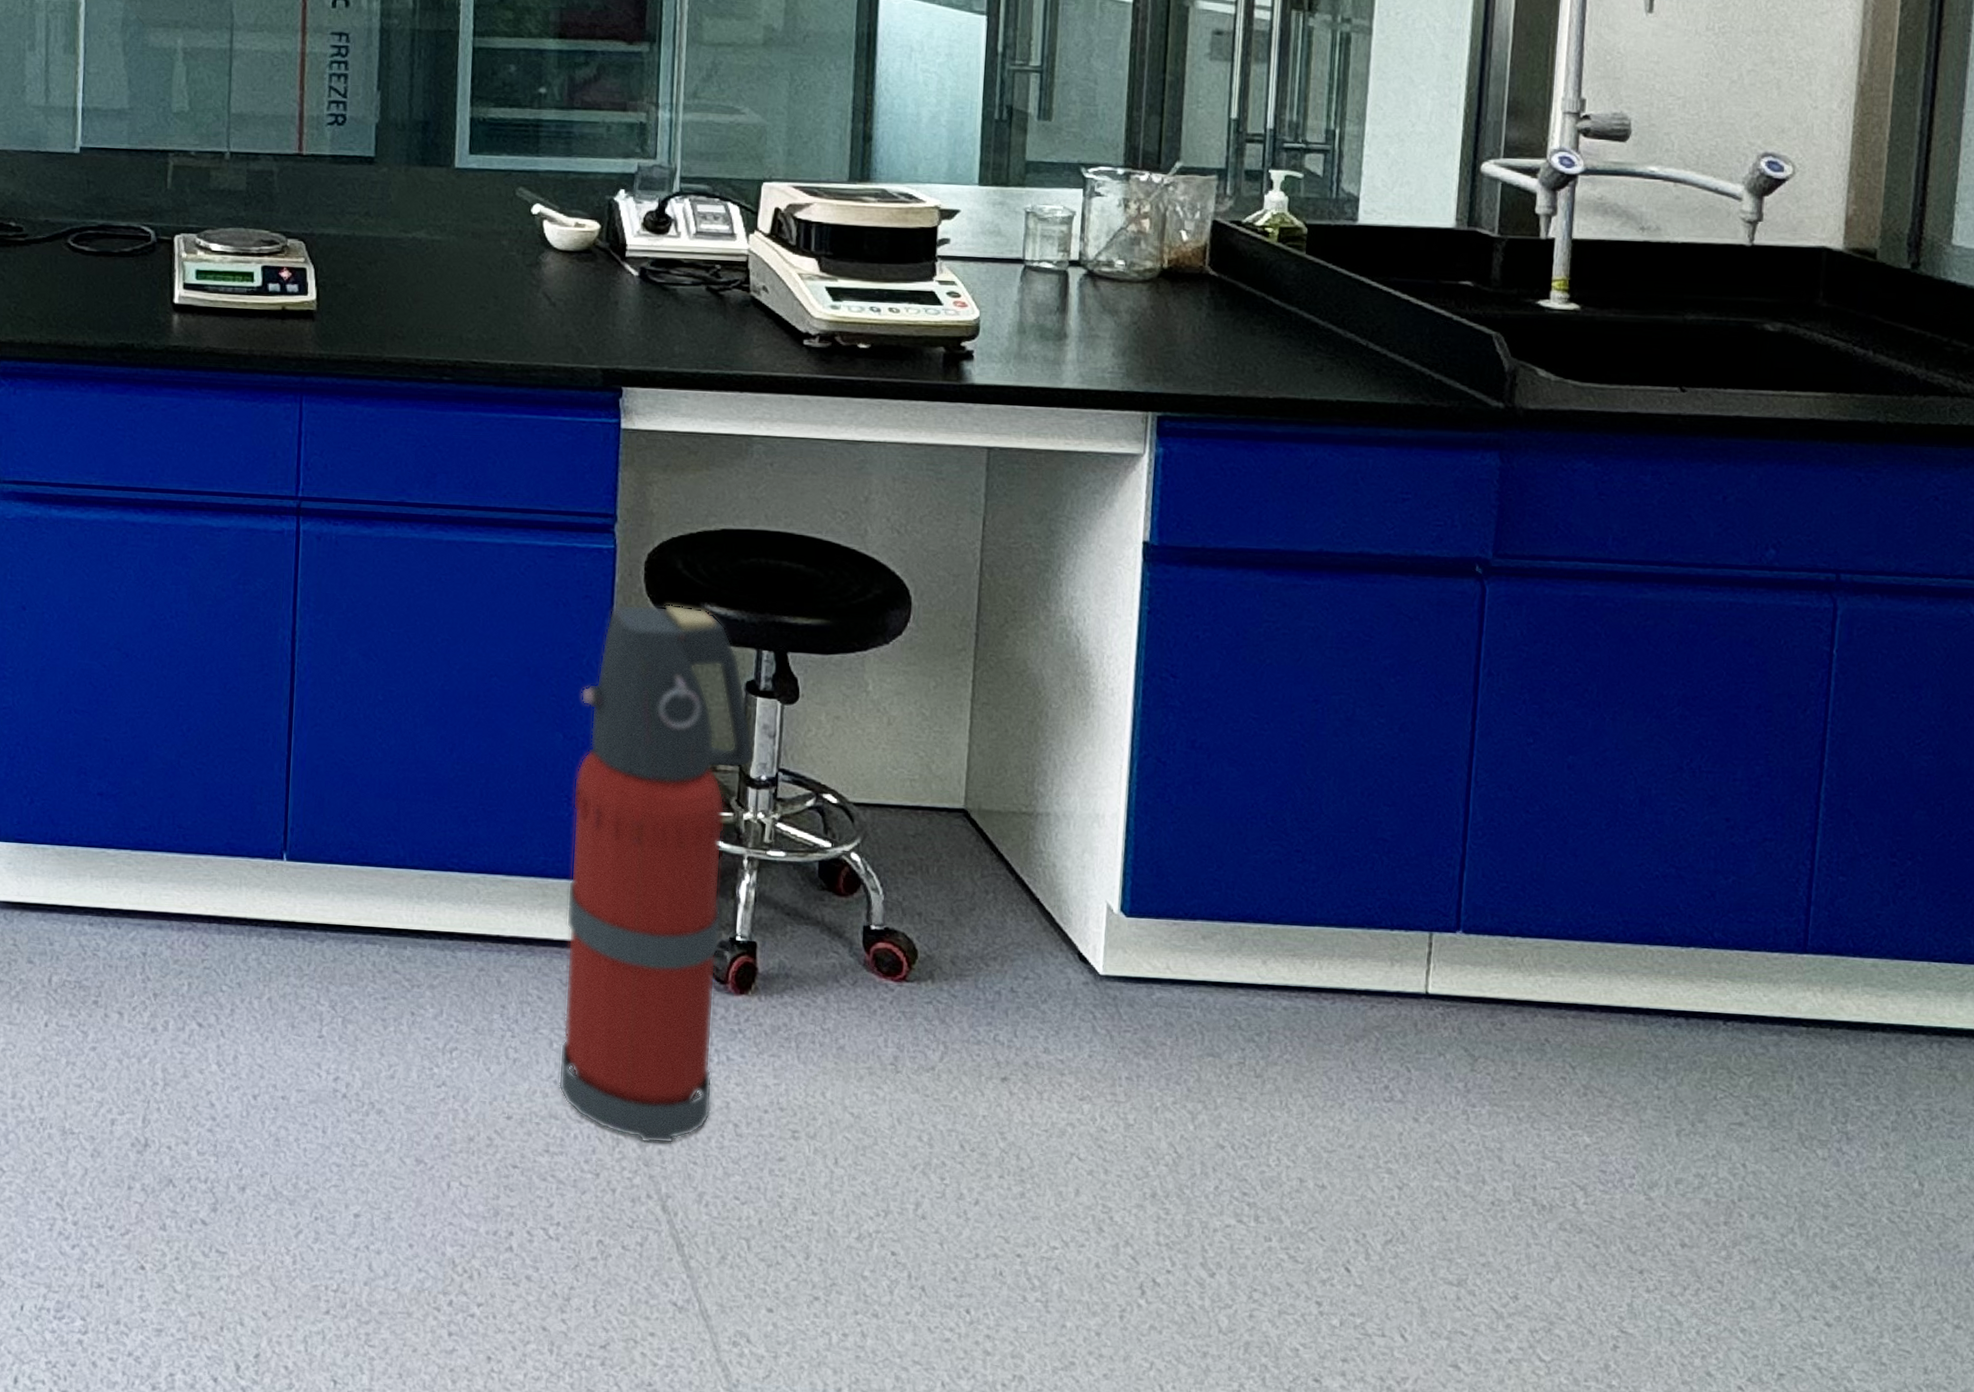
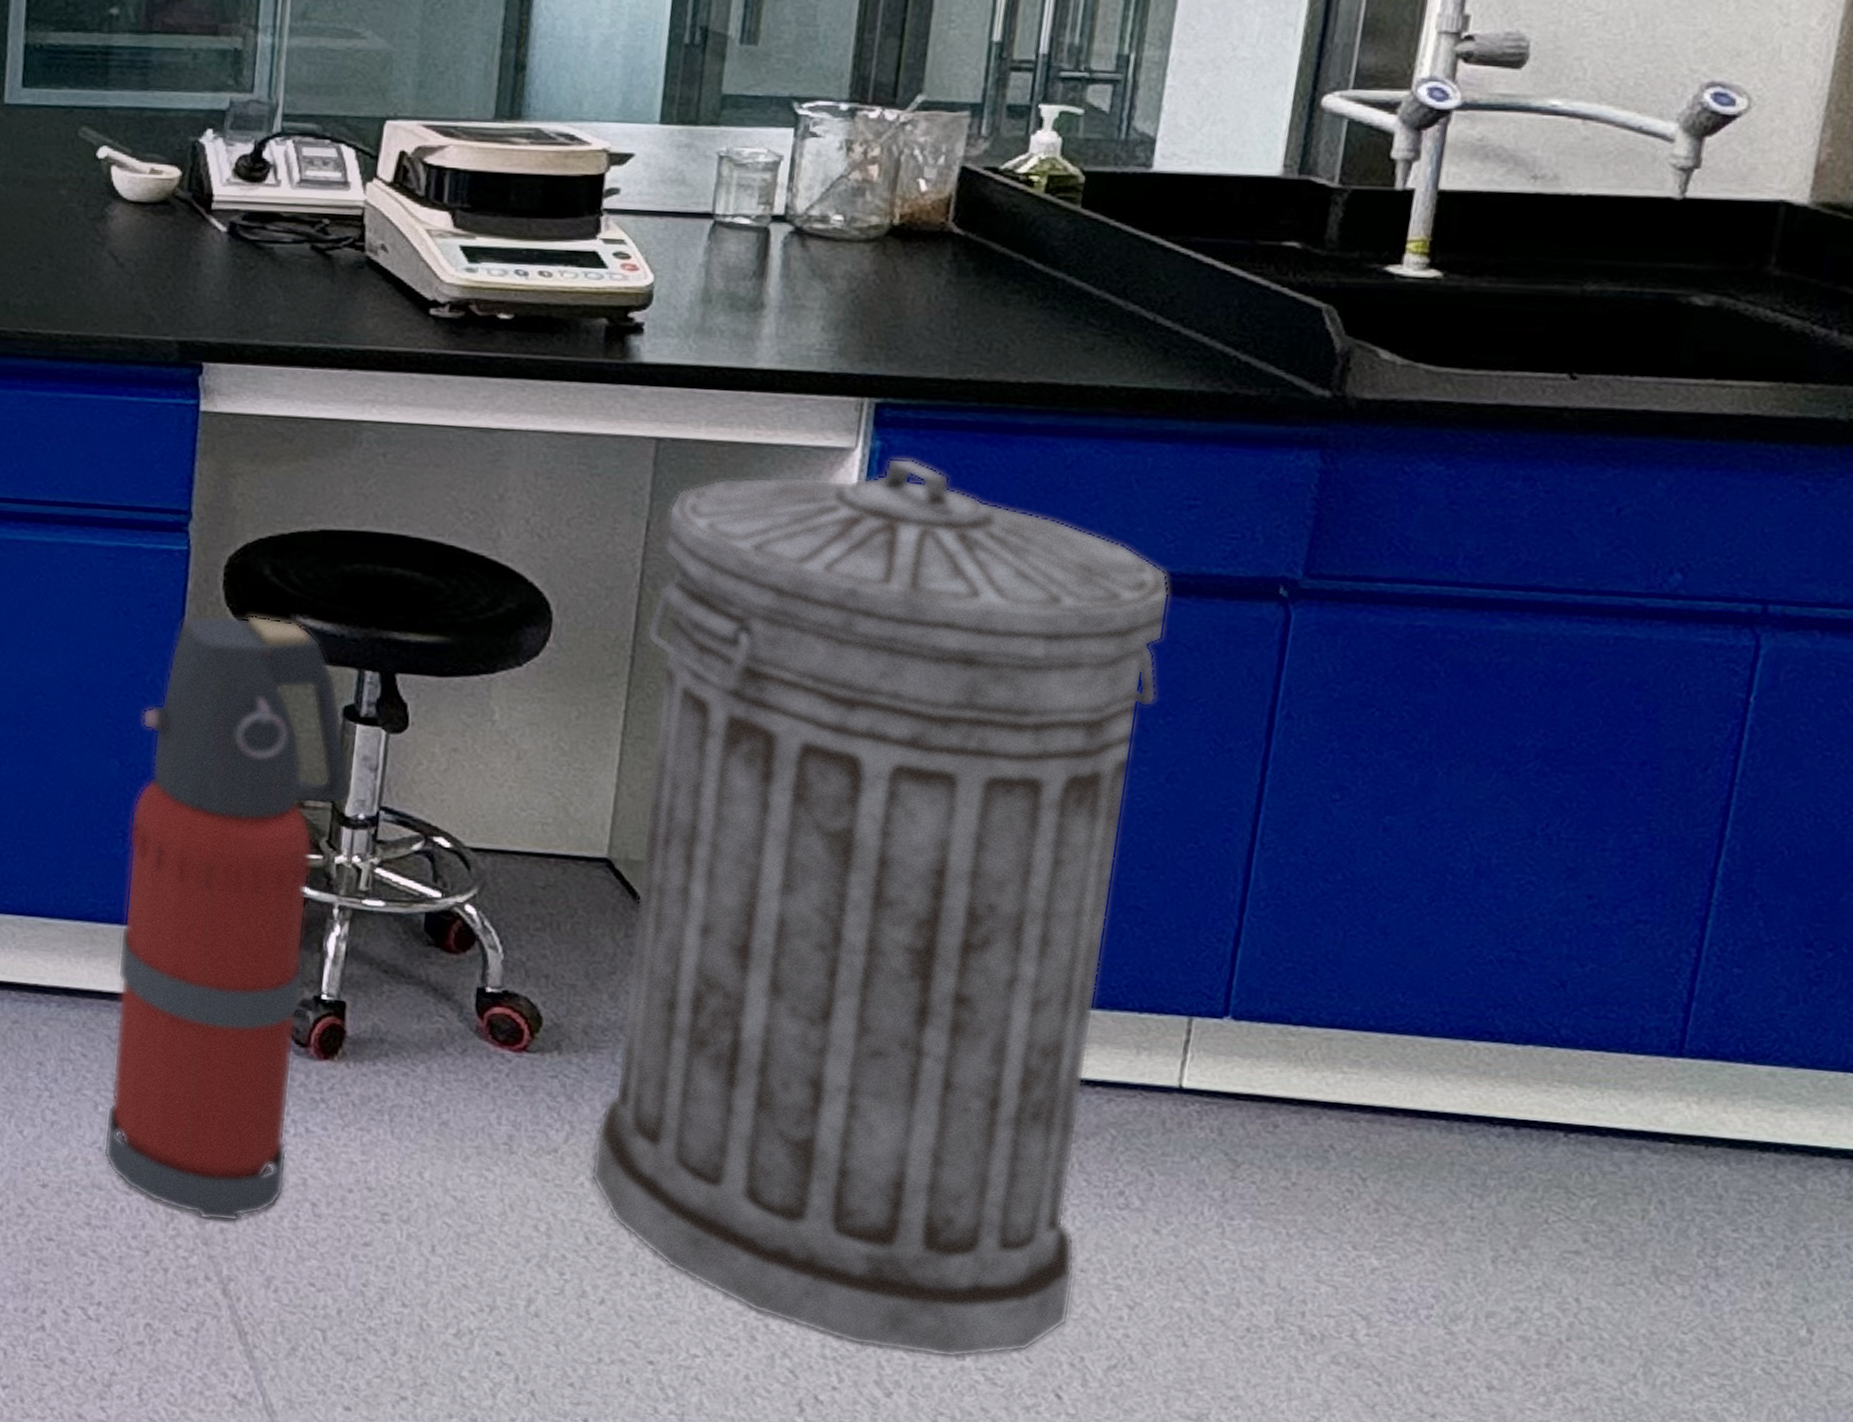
trash can: none [962,462,1393,1240] -> present [590,458,1170,1358]

